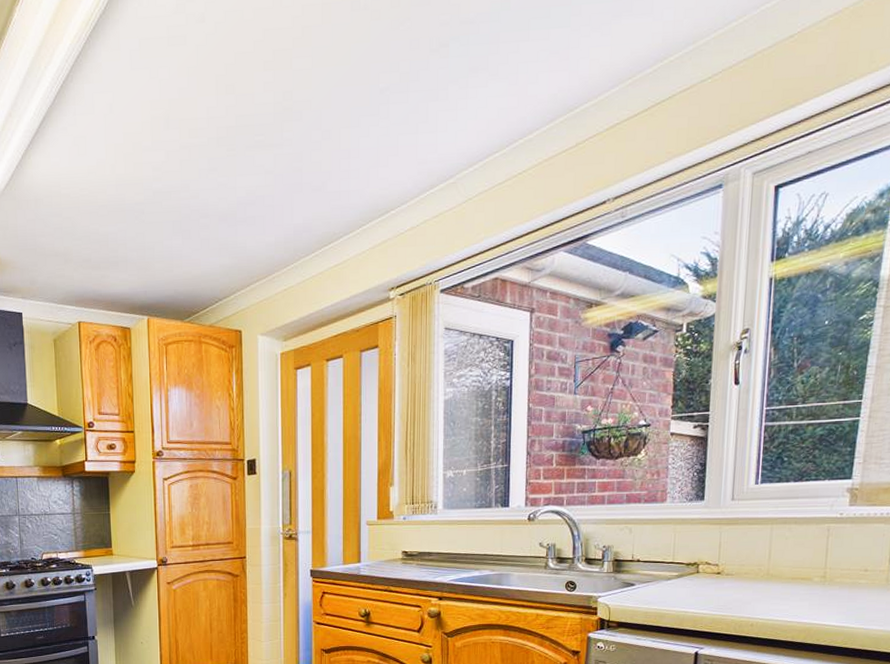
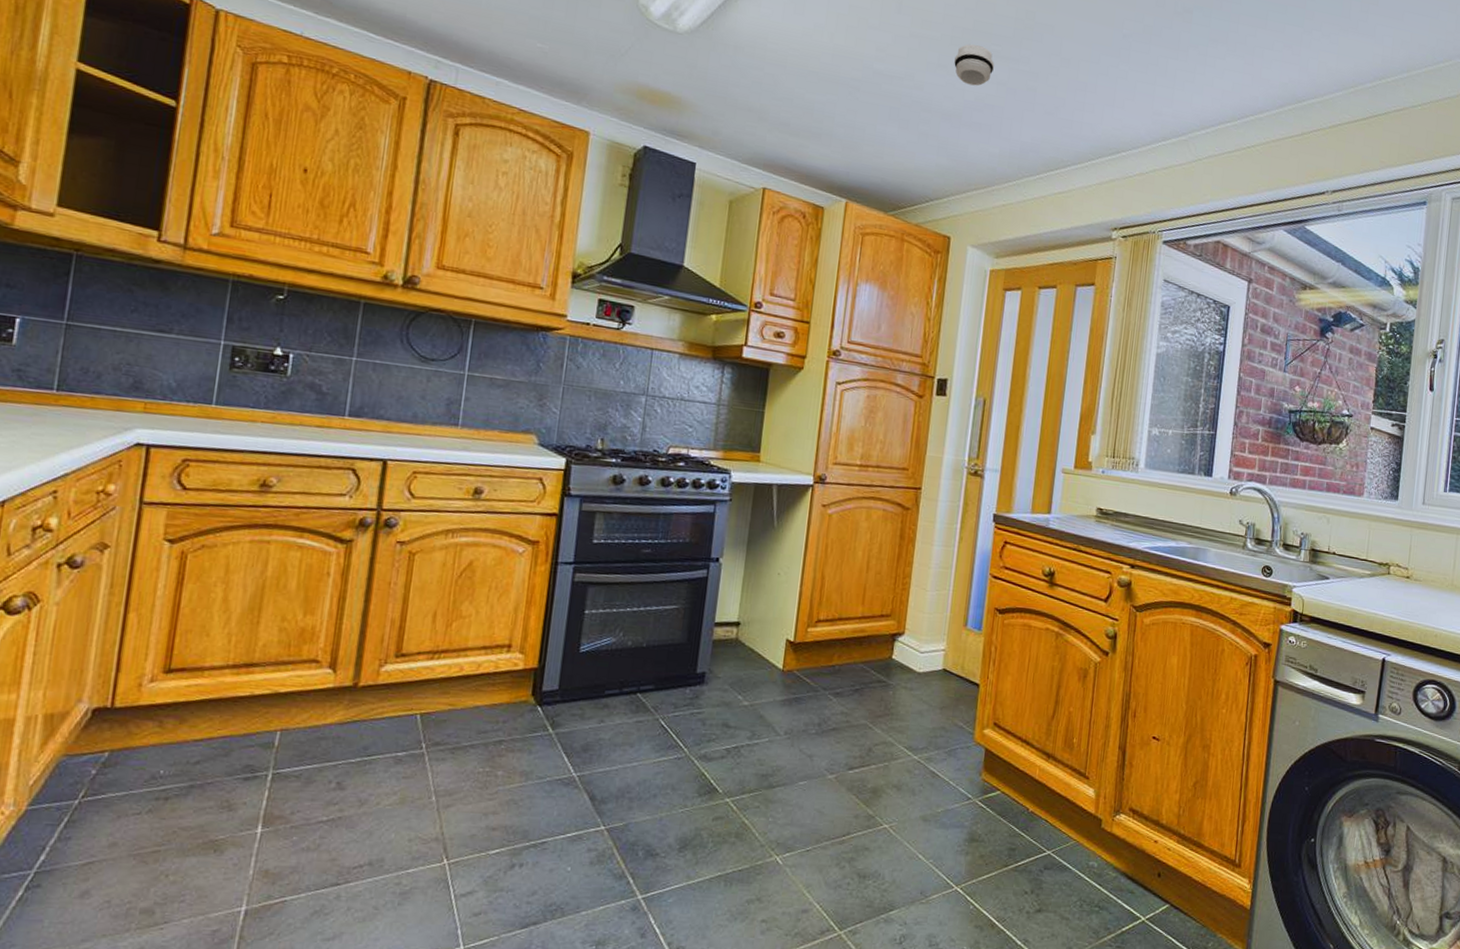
smoke detector: none [223,140,260,182] -> present [954,44,994,86]

